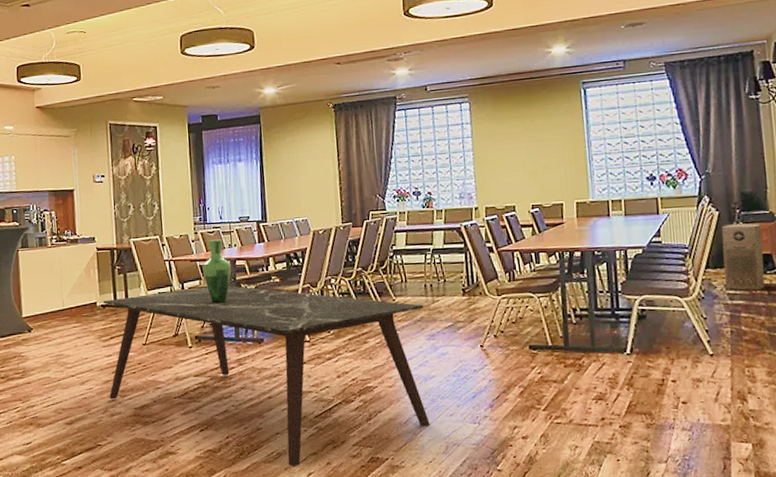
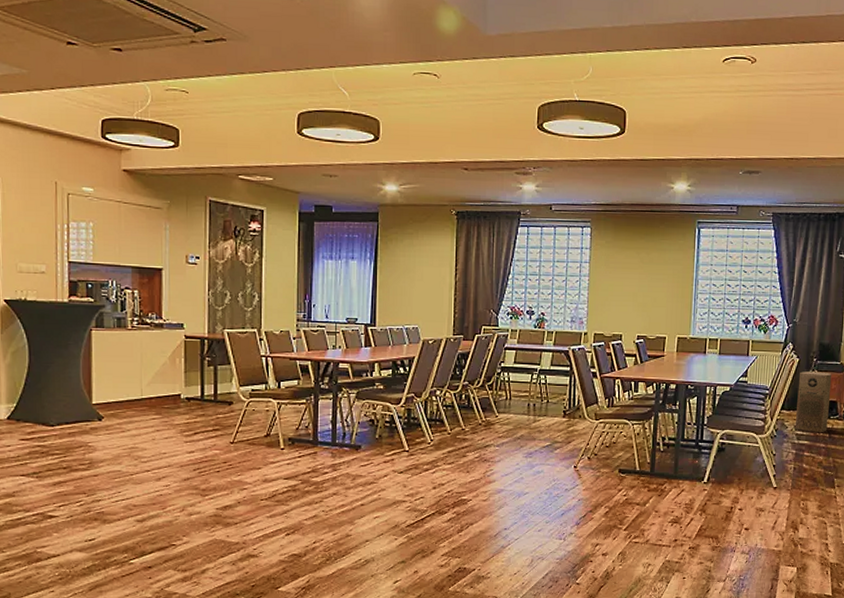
dining table: present [103,286,430,467] -> none [188,387,525,574]
vase: present [203,239,232,304] -> none [303,339,334,406]

